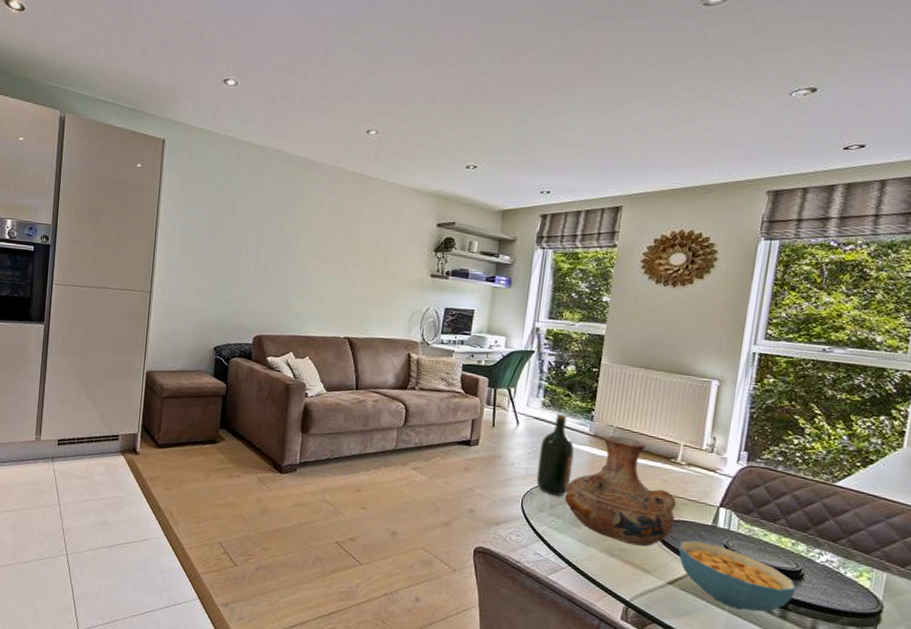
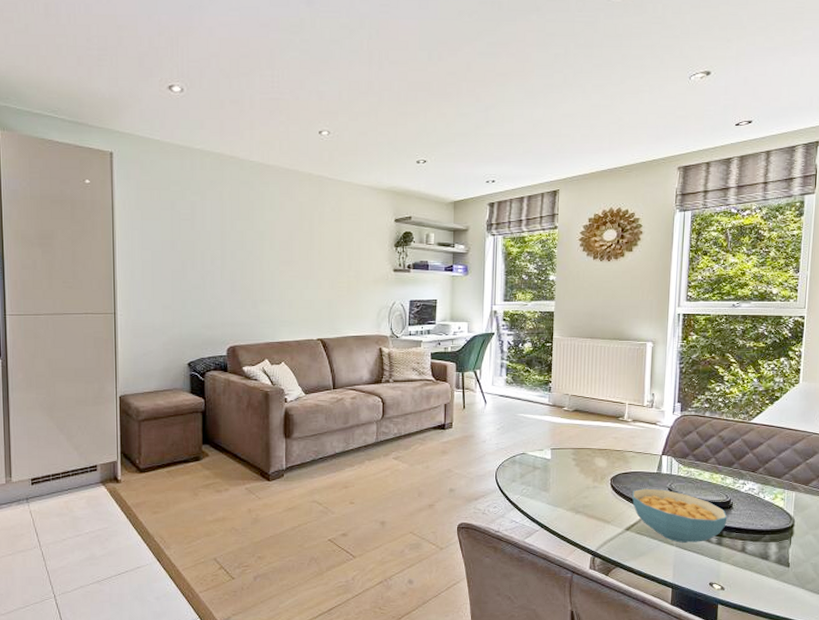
wine bottle: present [536,414,574,496] -> none [506,389,537,465]
vase: present [564,435,676,547] -> none [532,403,627,500]

